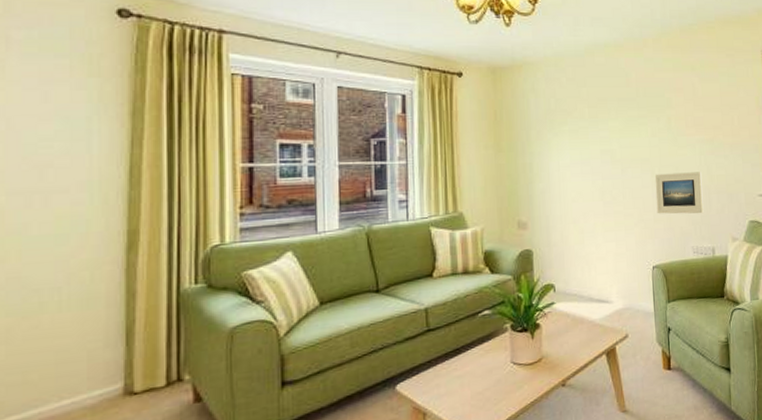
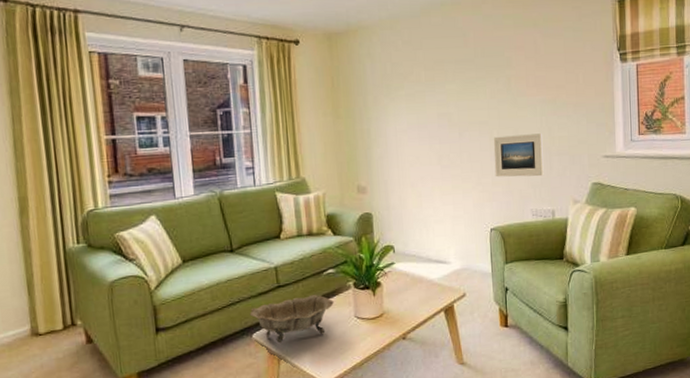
decorative bowl: none [393,339,489,395] -> present [249,295,334,344]

